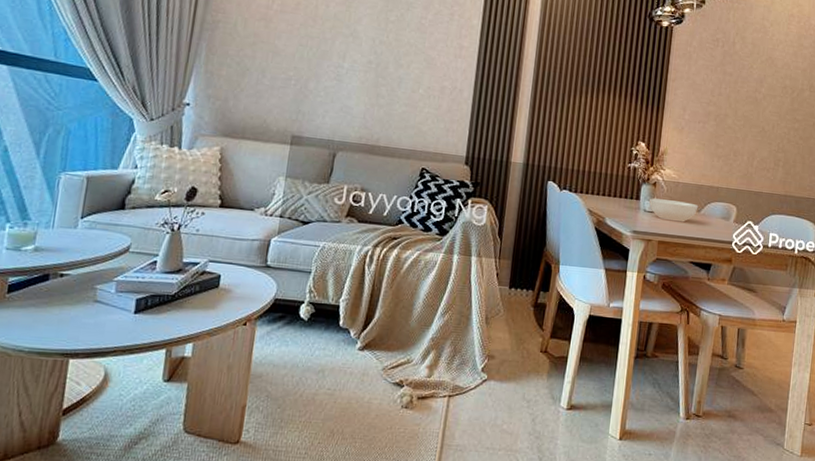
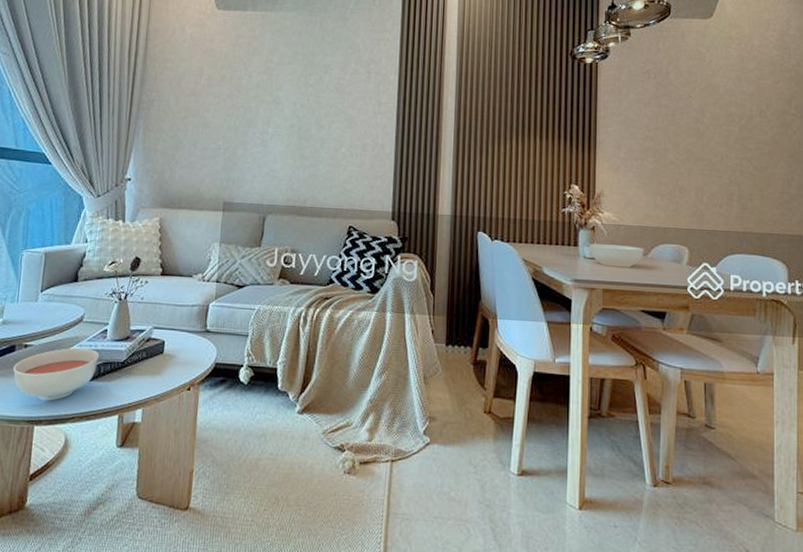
bowl: none [45,279,148,334] -> present [13,347,100,401]

